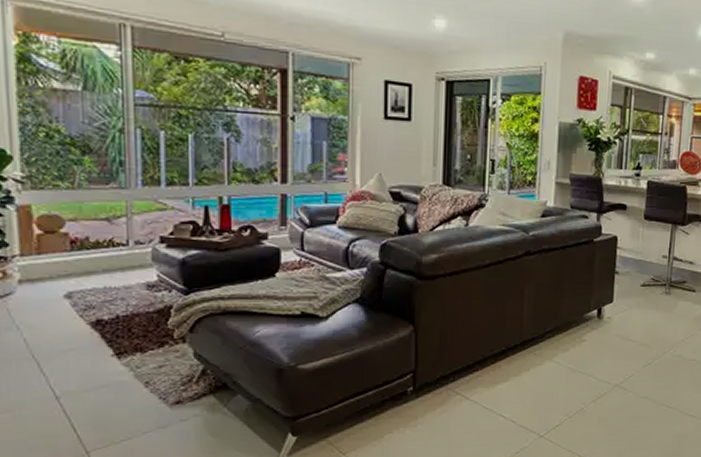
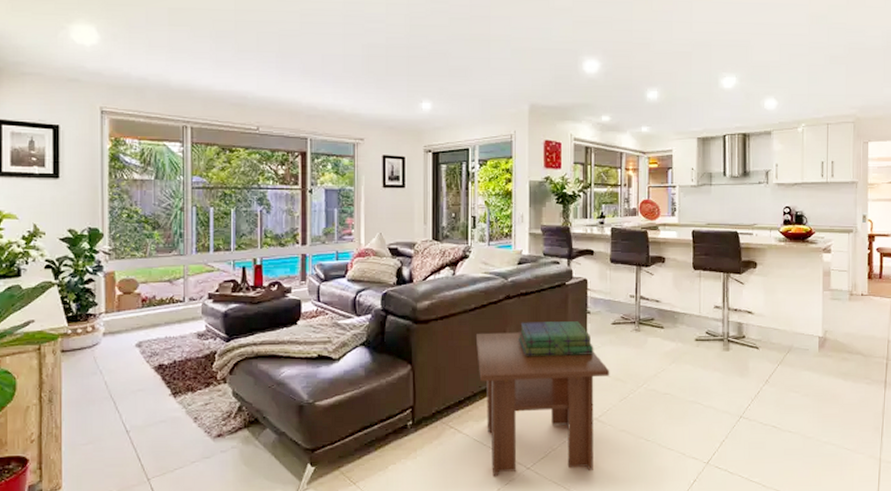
coffee table: none [489,291,636,446] -> present [475,332,610,477]
stack of books: none [536,281,620,320] -> present [517,321,594,357]

